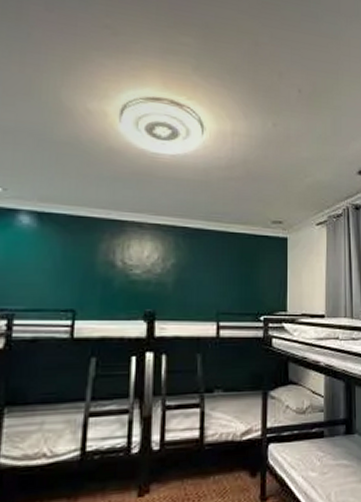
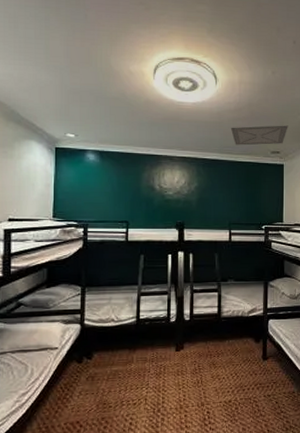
ceiling vent: none [220,188,293,213] -> present [230,125,288,146]

